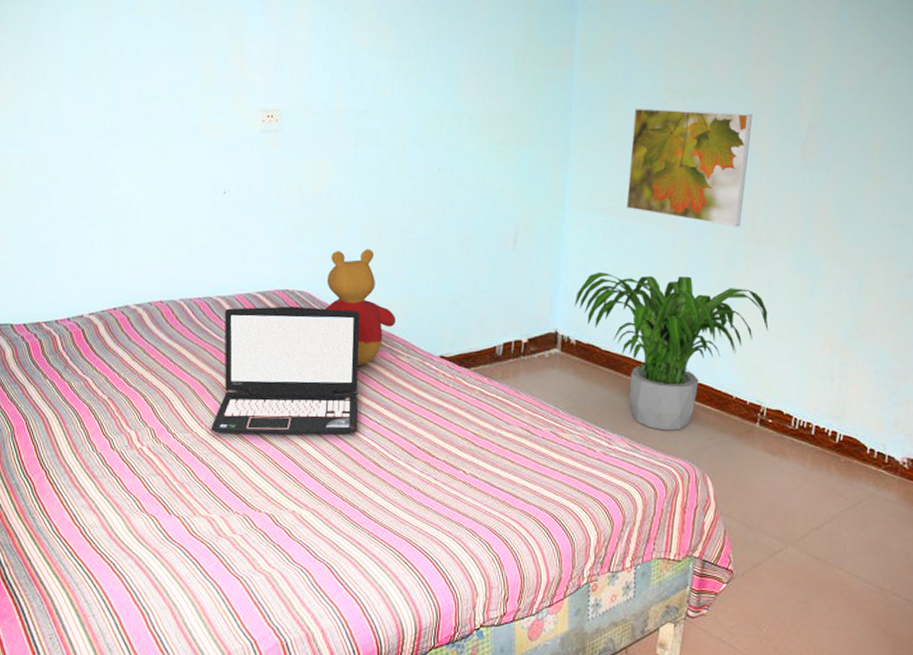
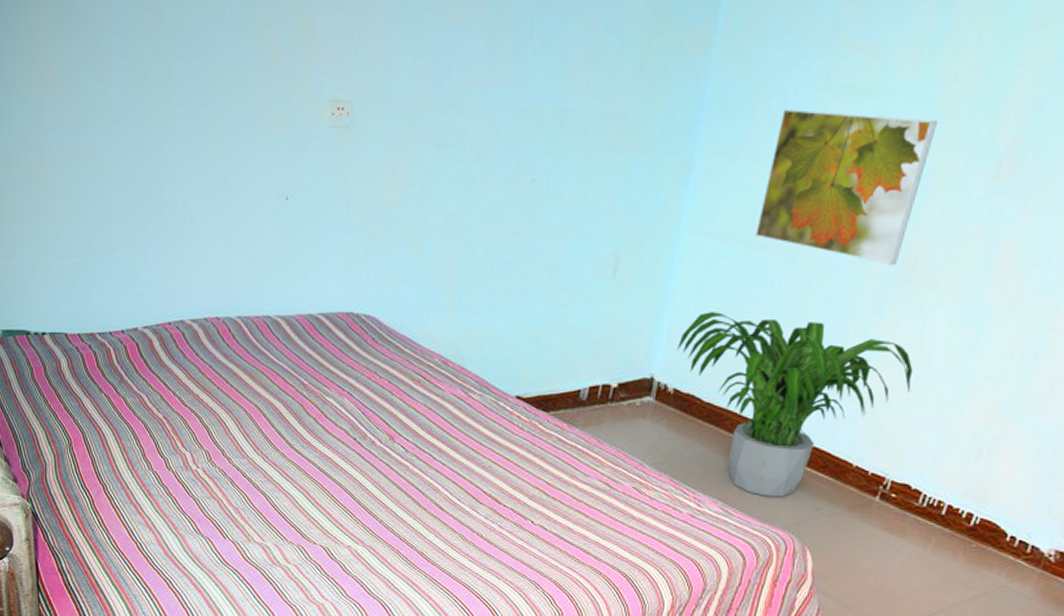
laptop: present [211,306,360,435] -> none [267,329,430,473]
stuffed bear: present [324,249,396,365] -> none [392,271,470,401]

